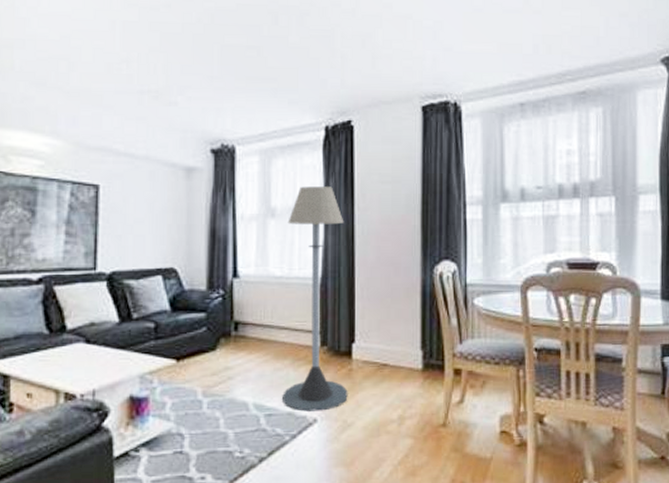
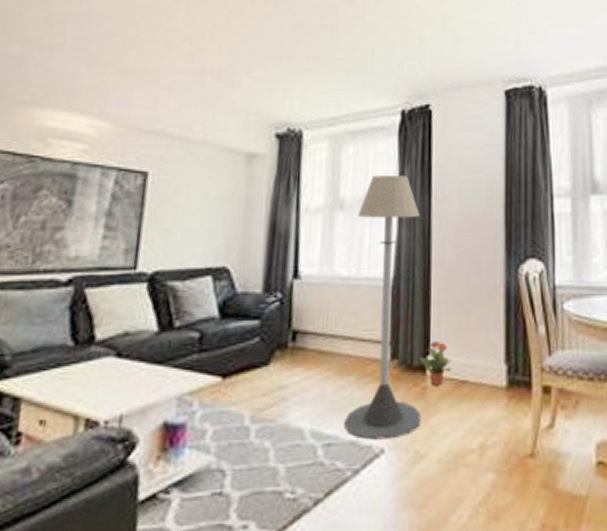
potted plant: none [346,330,375,369] -> present [419,340,453,387]

